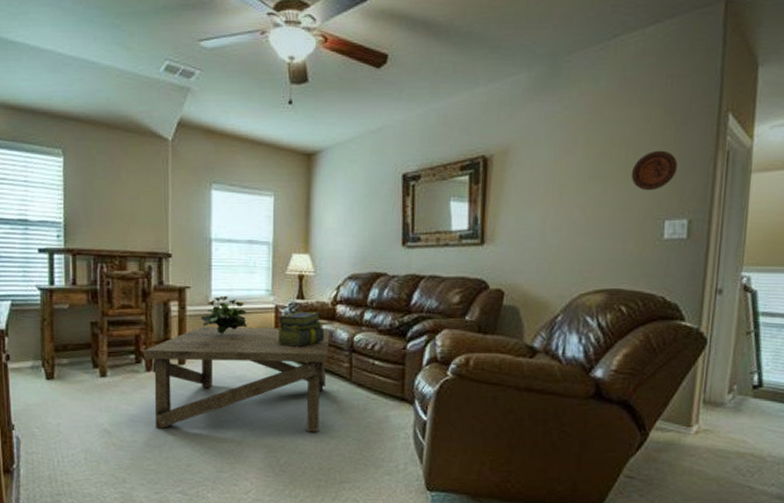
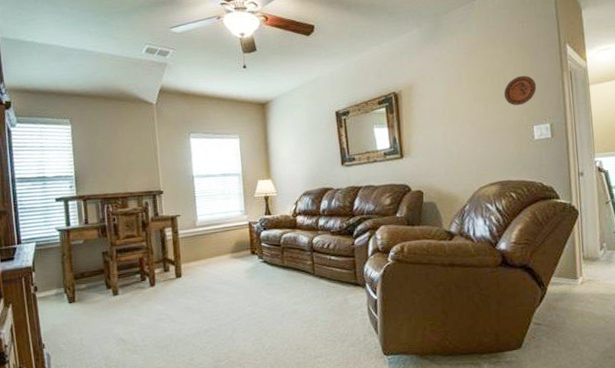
coffee table: present [143,326,330,432] -> none [147,236,295,332]
flowering plant: present [201,295,247,334] -> none [190,219,228,250]
stack of books: present [276,312,325,347] -> none [251,224,290,253]

